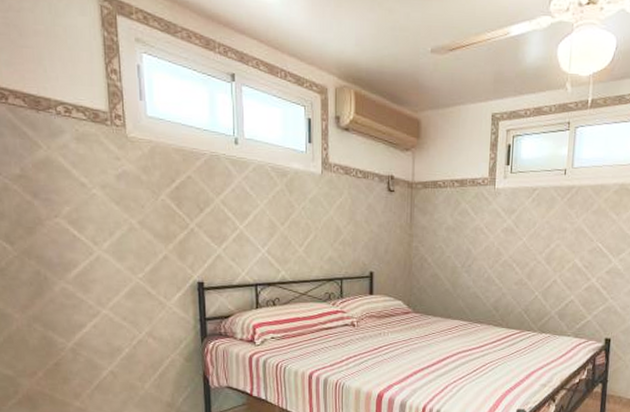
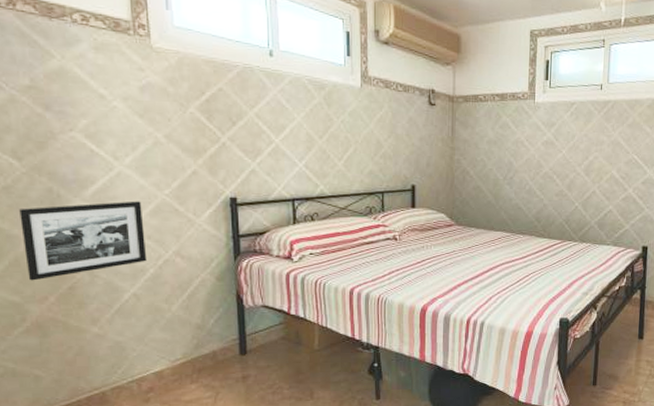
picture frame: none [12,284,123,357] -> present [19,201,148,281]

